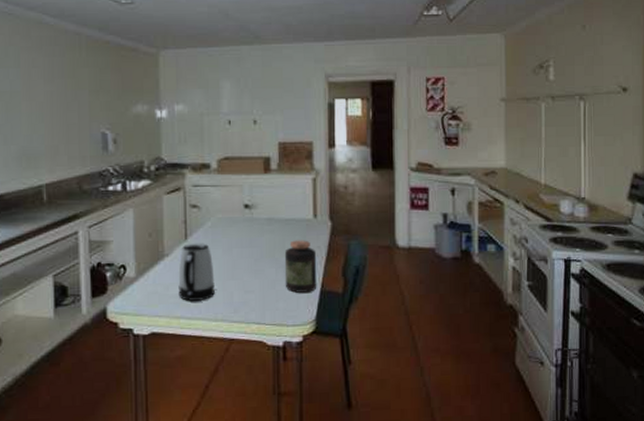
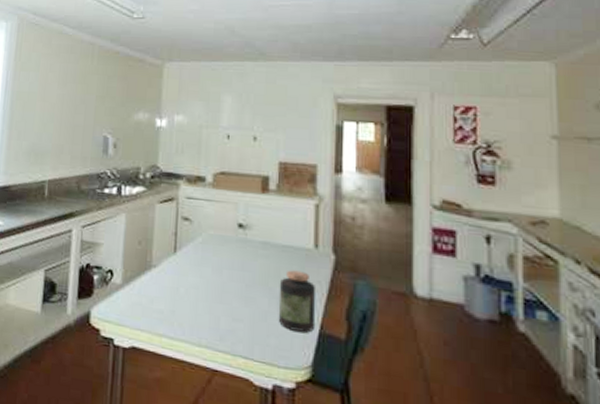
kettle: present [178,243,215,301] -> none [162,257,202,321]

